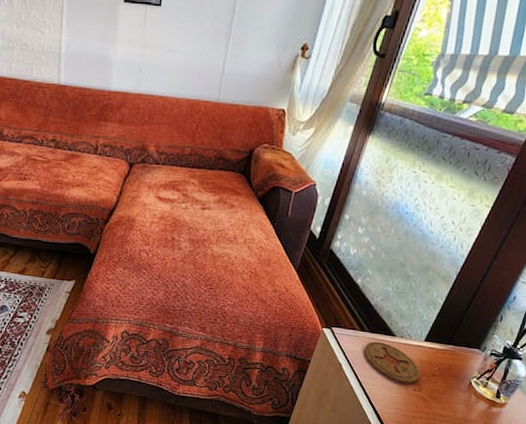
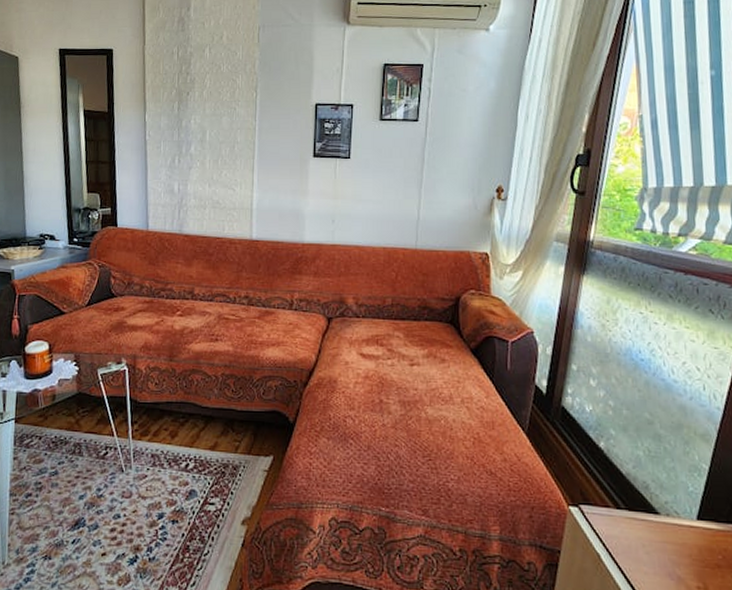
coaster: present [363,341,420,383] -> none [624,522,701,579]

